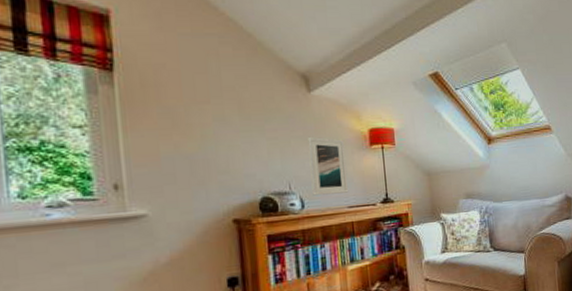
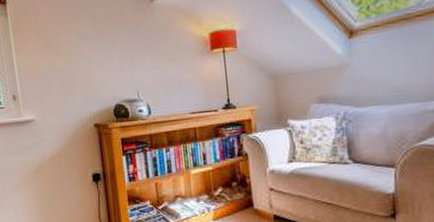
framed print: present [307,136,349,196] -> none [152,45,191,102]

